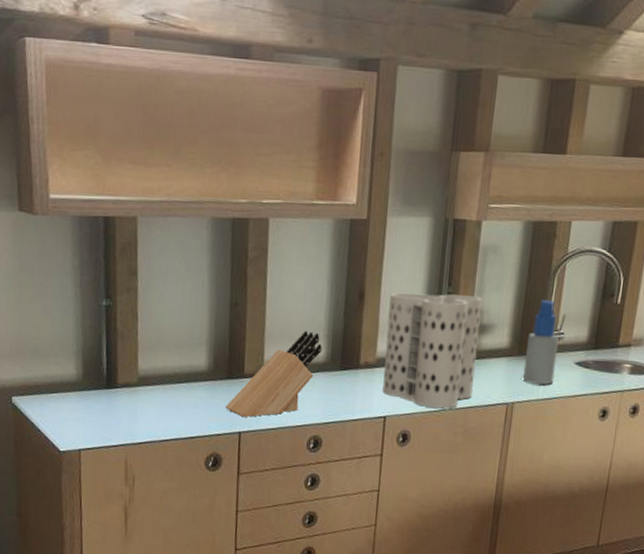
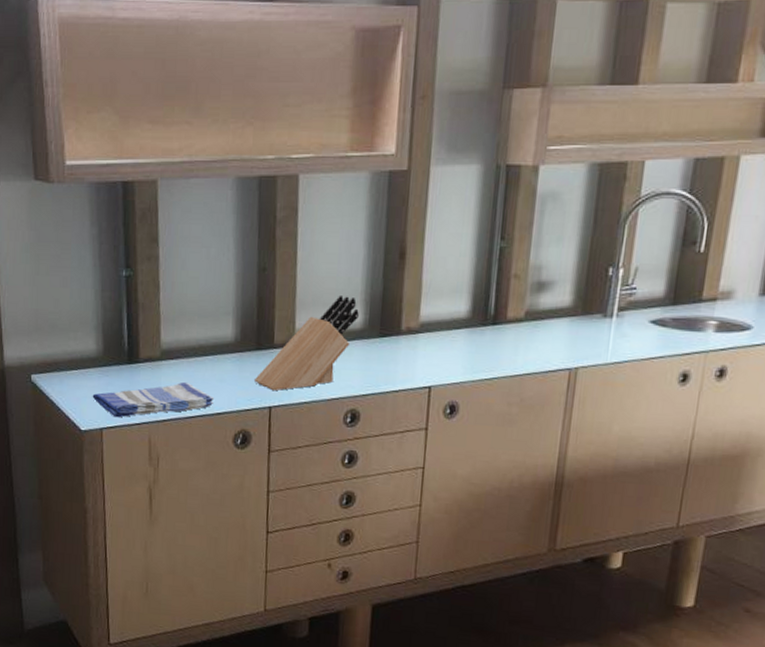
dish towel: none [71,407,187,440] -> present [92,381,213,418]
utensil holder: present [382,292,482,409] -> none [427,249,540,376]
spray bottle: present [522,300,559,385] -> none [587,251,631,347]

